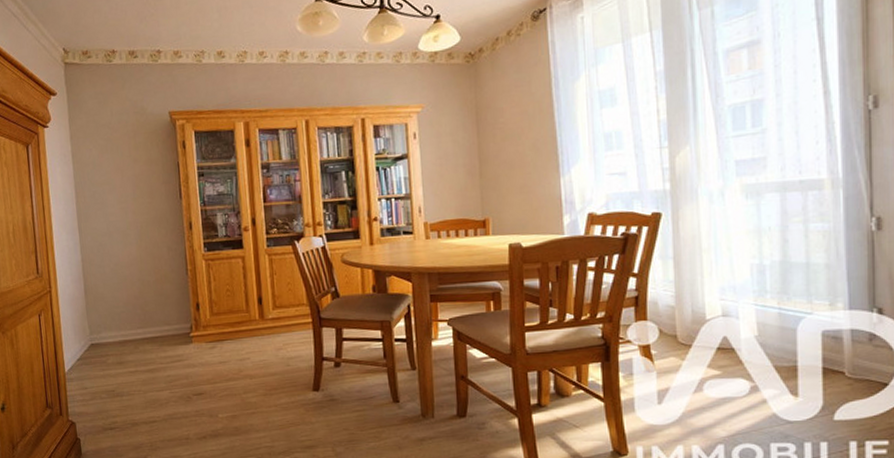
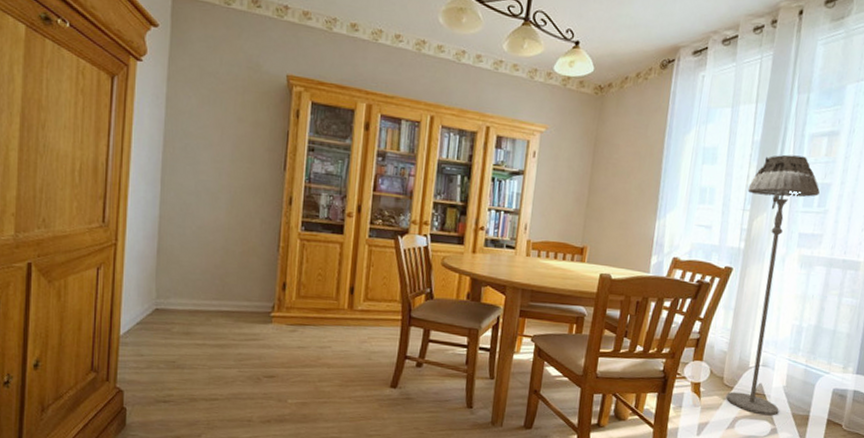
floor lamp: none [660,75,756,372] -> present [726,154,820,416]

